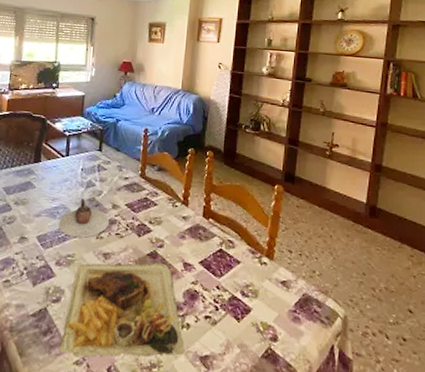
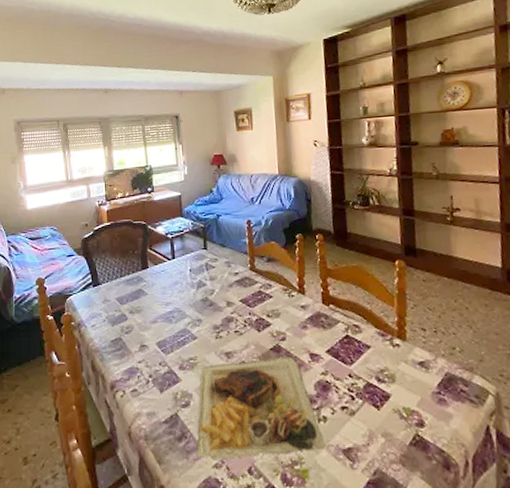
teapot: present [58,198,110,238] -> none [176,299,227,340]

